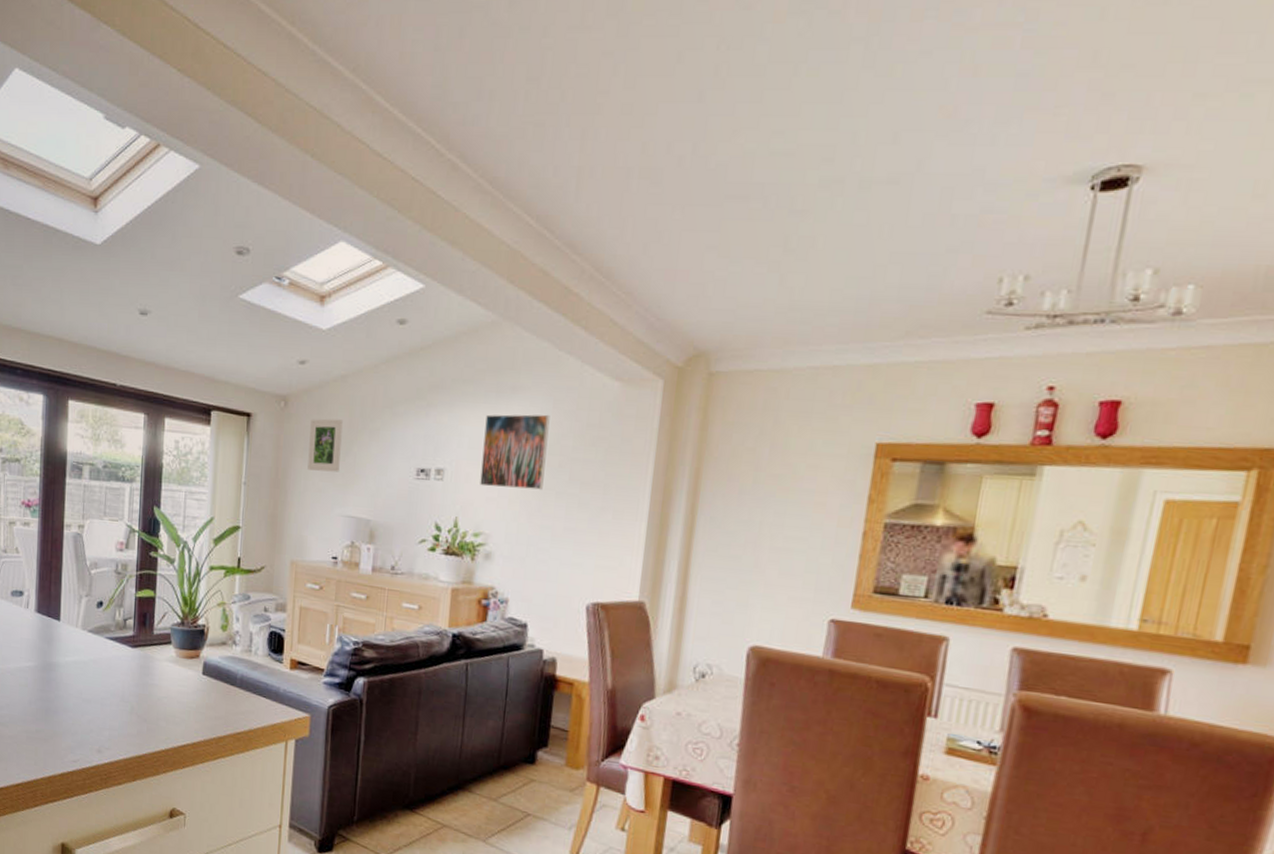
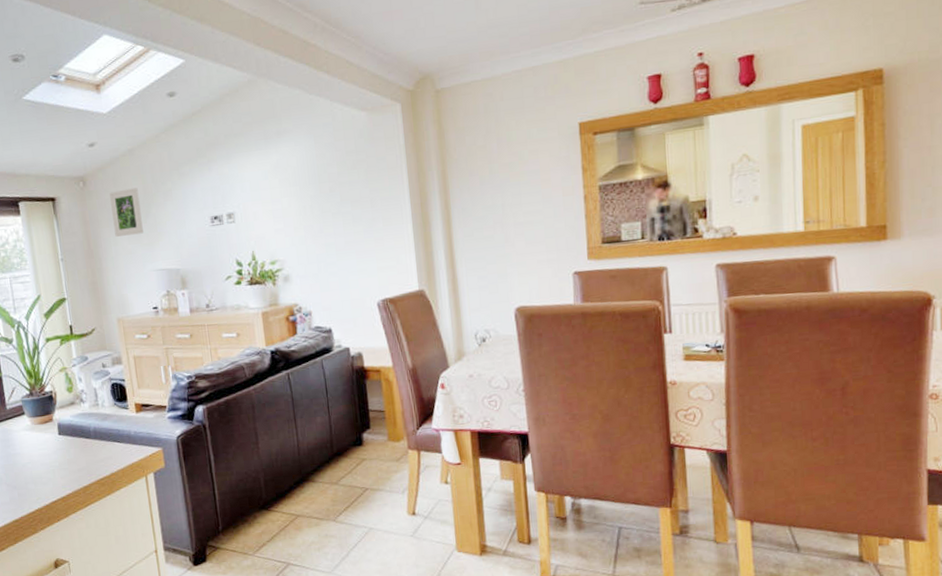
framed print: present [480,414,550,490] -> none [260,149,320,221]

